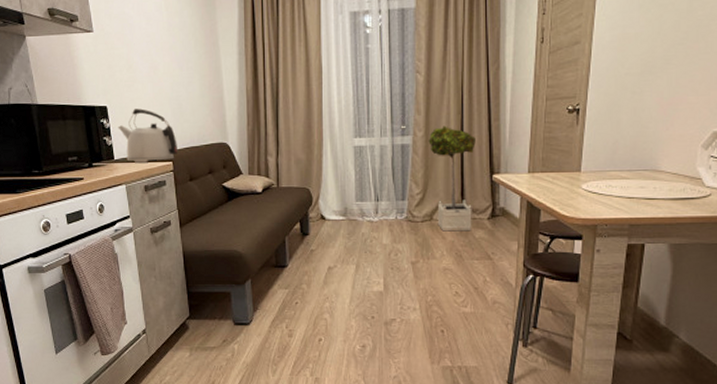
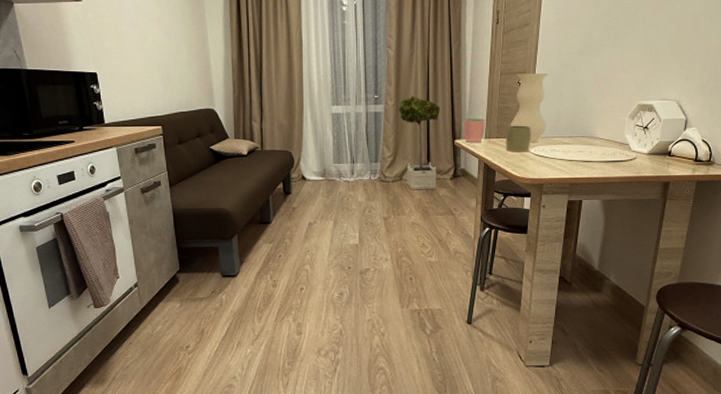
kettle: present [118,108,179,163] -> none [108,75,168,127]
cup: none [503,150,528,179] -> present [464,118,485,143]
mug: none [552,157,583,189] -> present [505,125,531,152]
vase: none [557,98,603,178] -> present [510,74,549,143]

